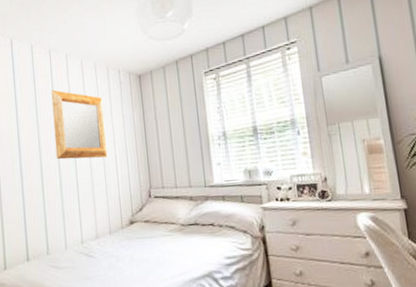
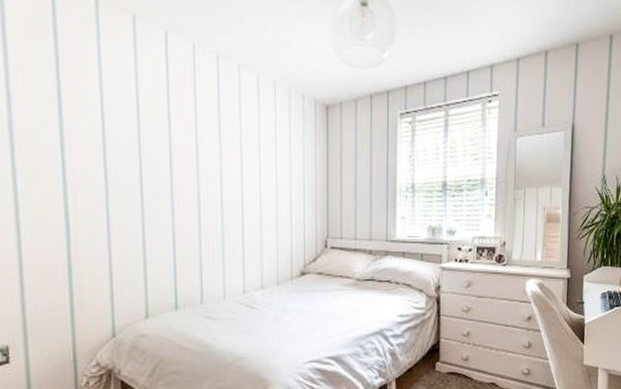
mirror: present [51,90,108,160] -> none [217,107,282,198]

